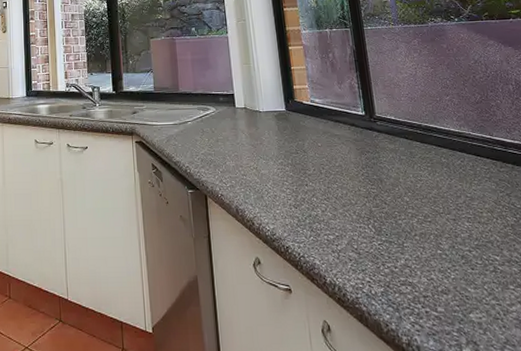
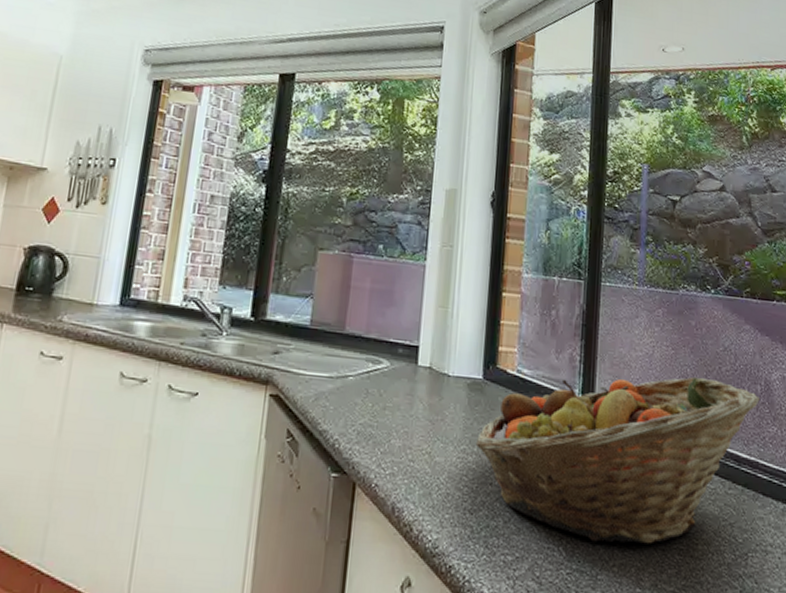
fruit basket: none [289,85,515,219] -> present [475,376,761,544]

